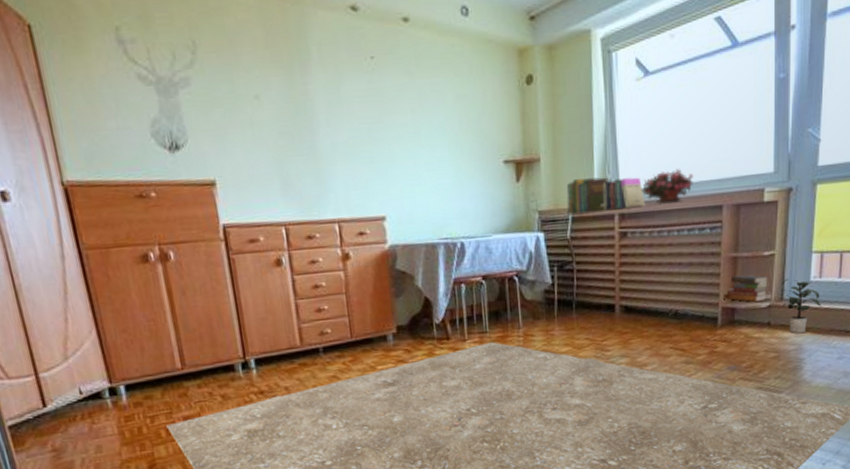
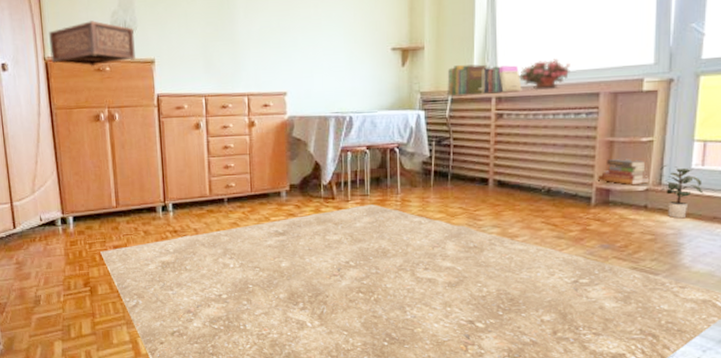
decorative box: none [65,131,189,192] -> present [49,20,135,67]

